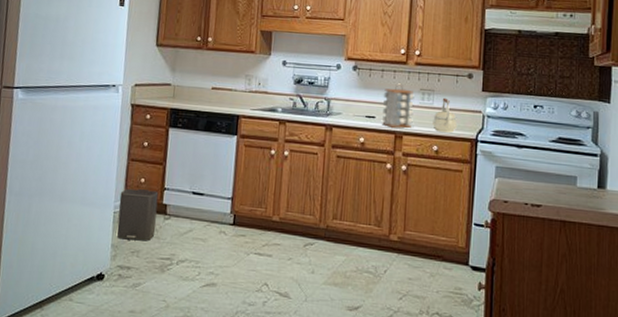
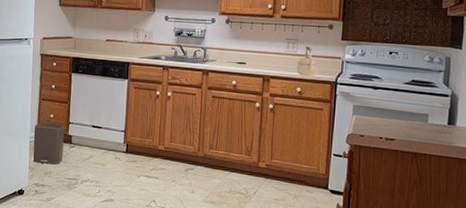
spice rack: present [382,83,414,129] -> none [252,34,280,73]

